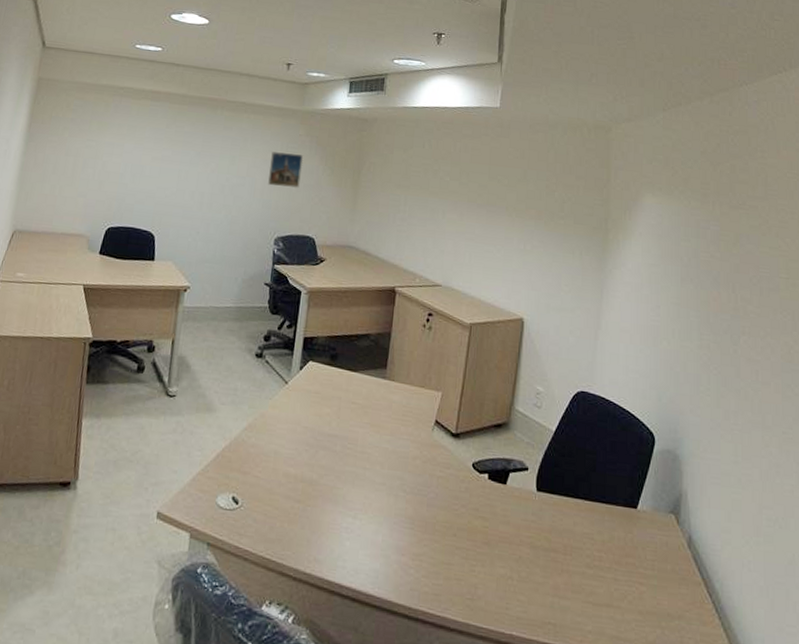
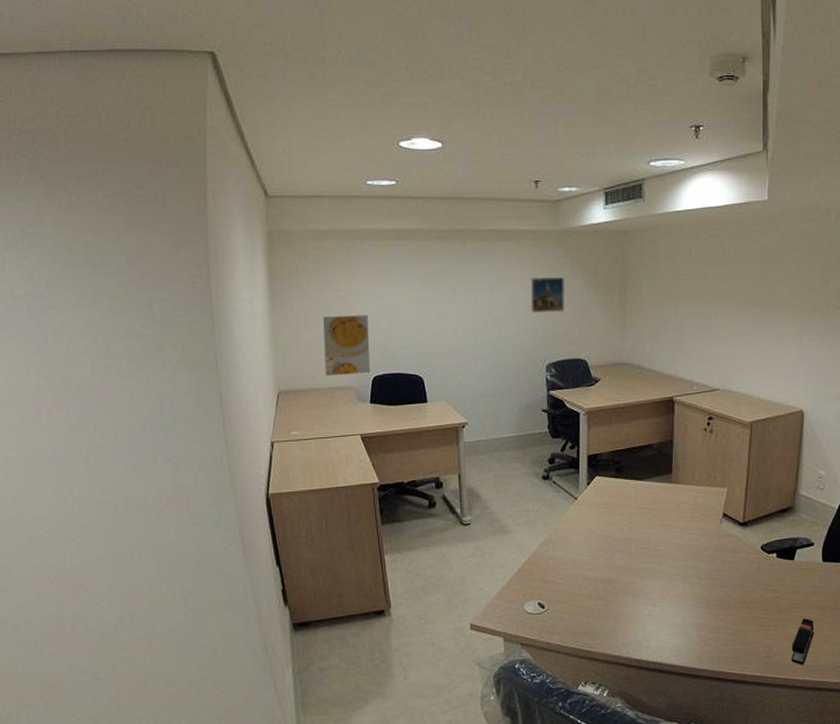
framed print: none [62,163,114,224] -> present [323,315,371,376]
stapler: none [498,557,525,615] -> present [791,618,815,665]

